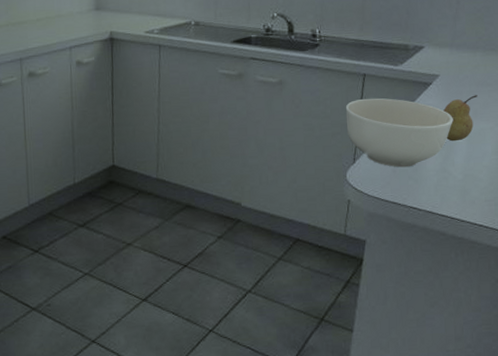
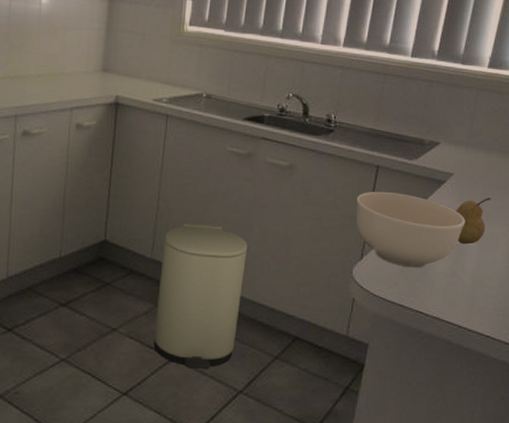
pedal bin: none [165,142,245,274] -> present [153,223,248,370]

